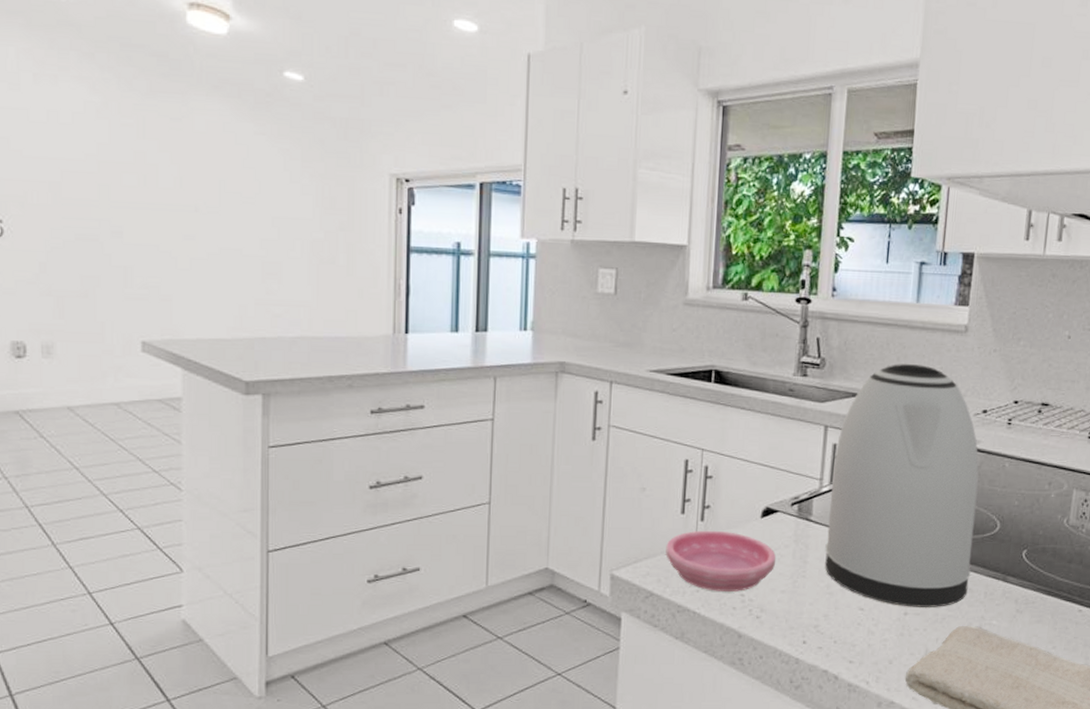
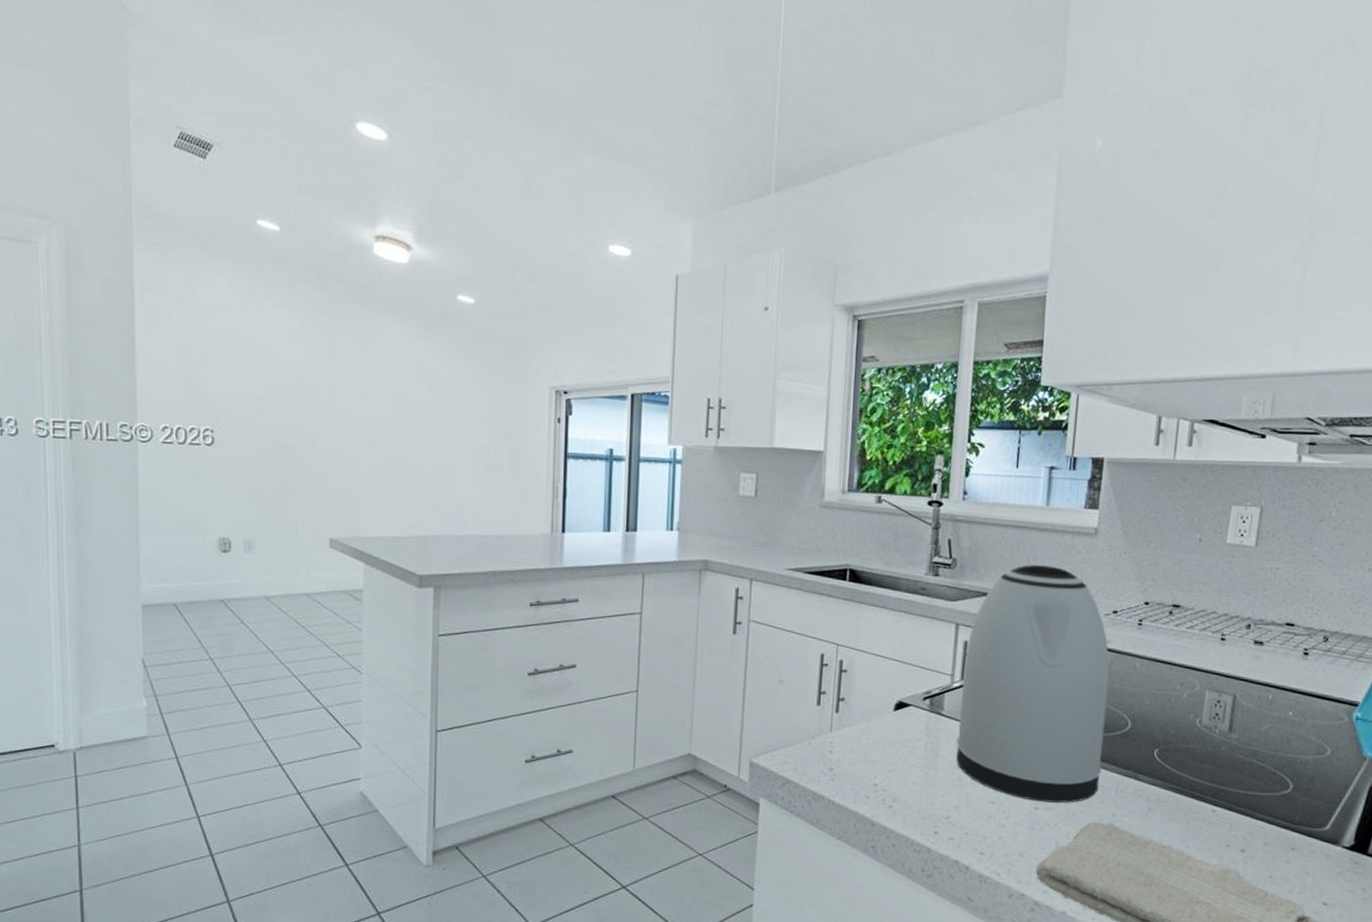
saucer: present [665,530,777,592] -> none [802,721,909,781]

